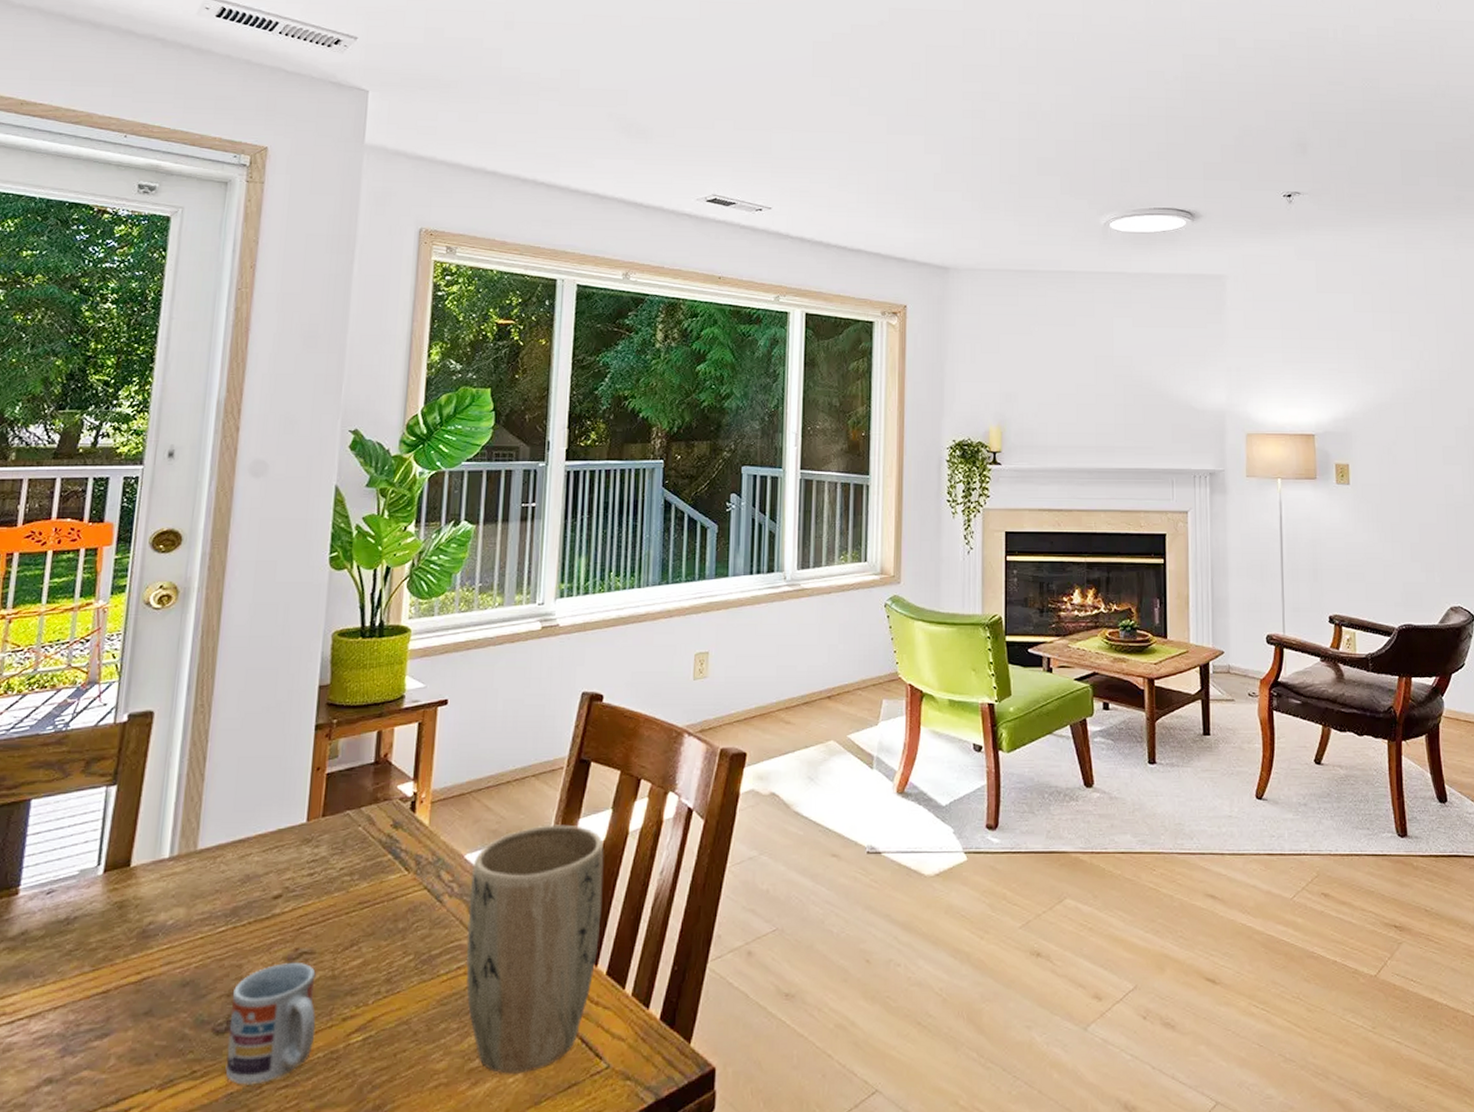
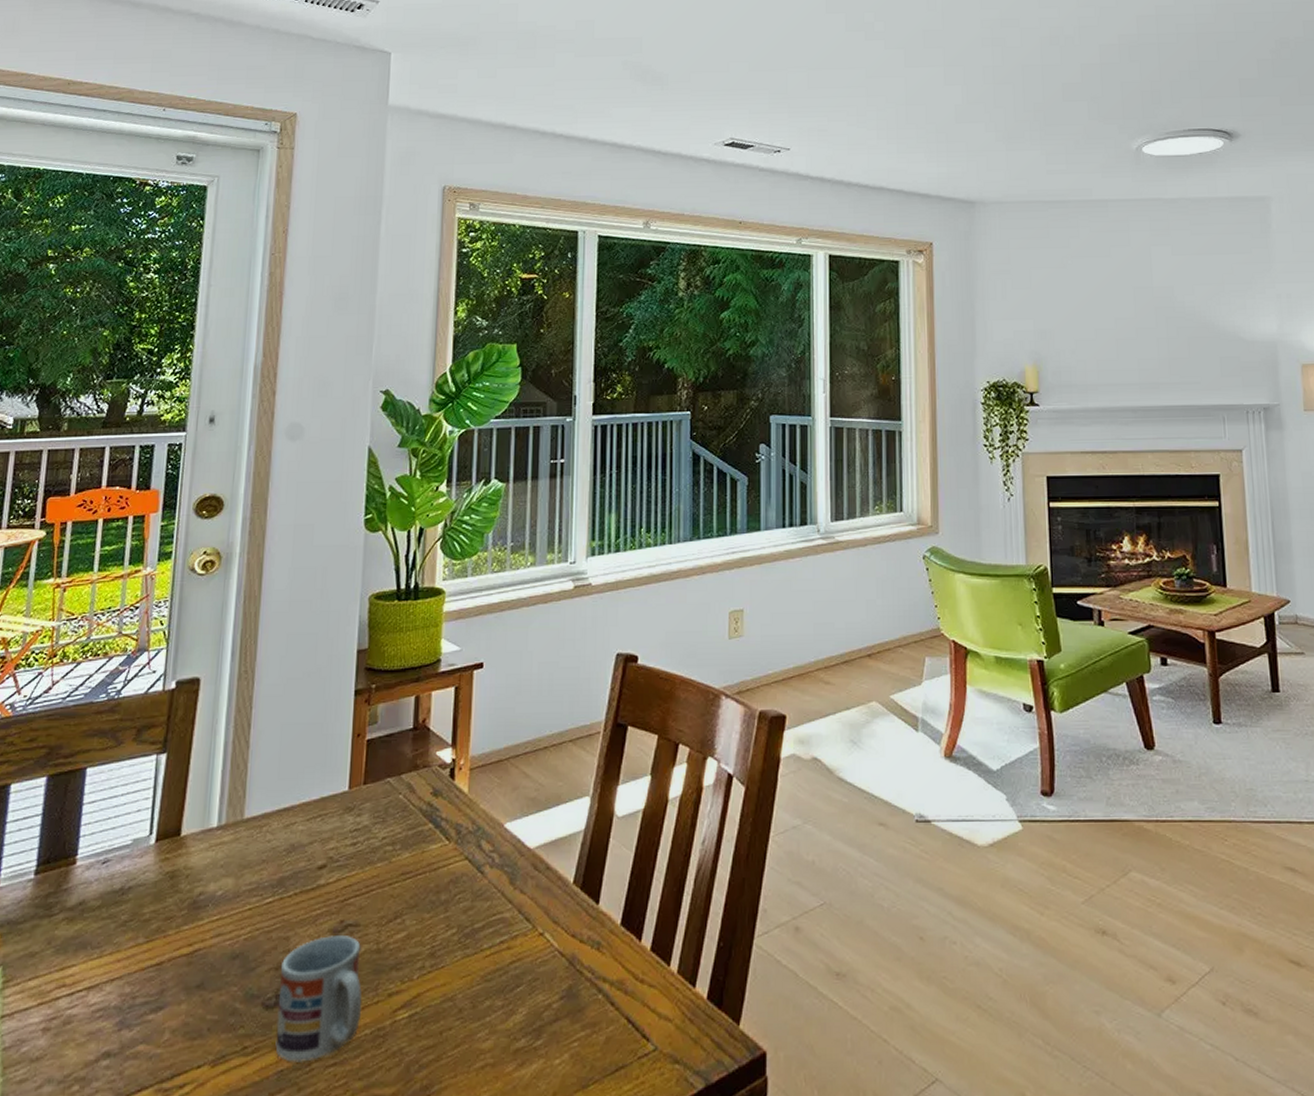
plant pot: present [466,824,604,1075] -> none [509,792,644,1057]

